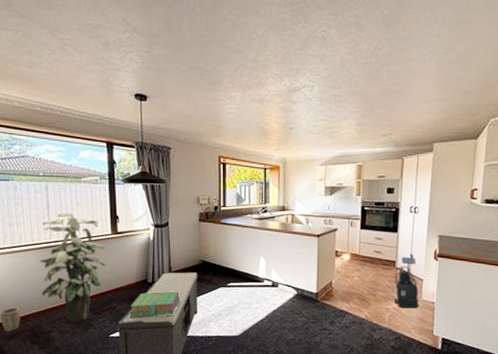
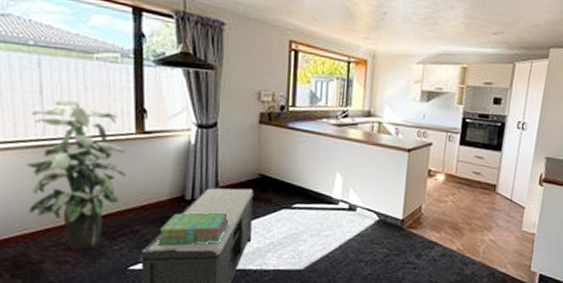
vacuum cleaner: present [394,253,419,309] -> none [490,176,520,241]

